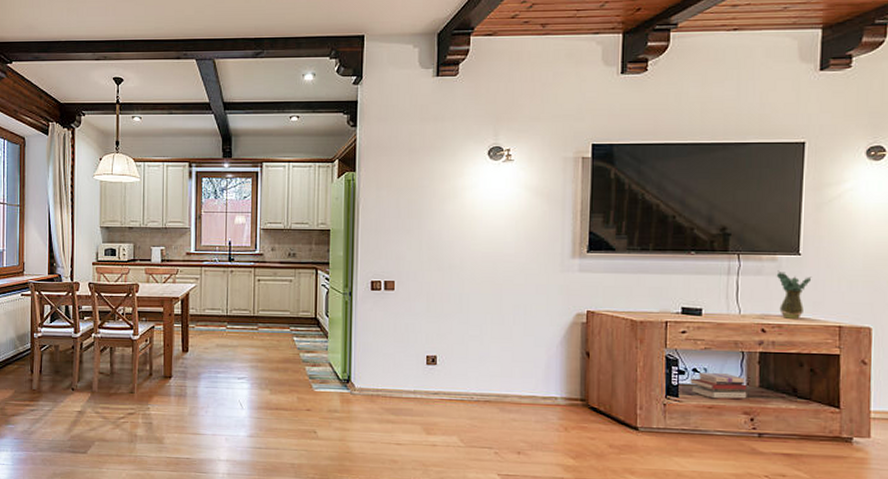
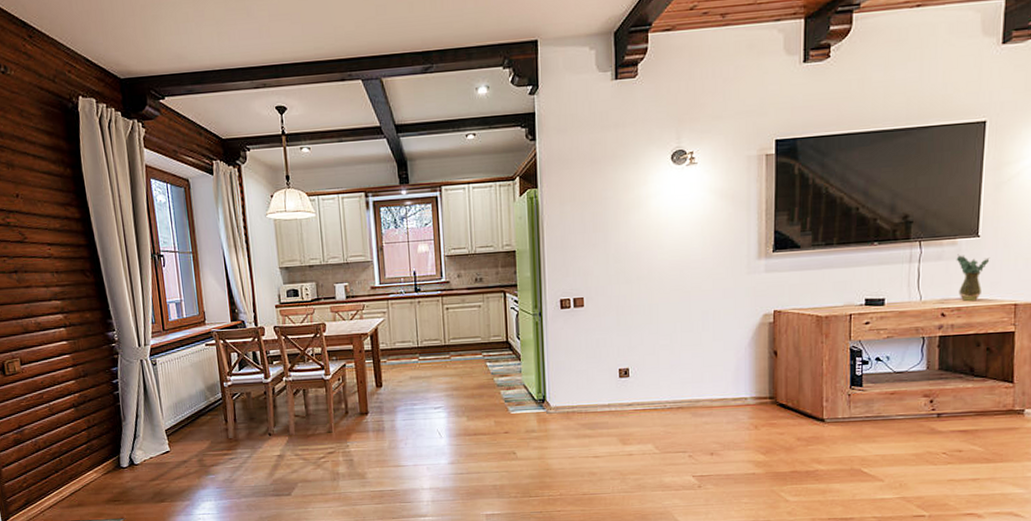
books: present [690,373,747,400] -> none [873,360,927,385]

